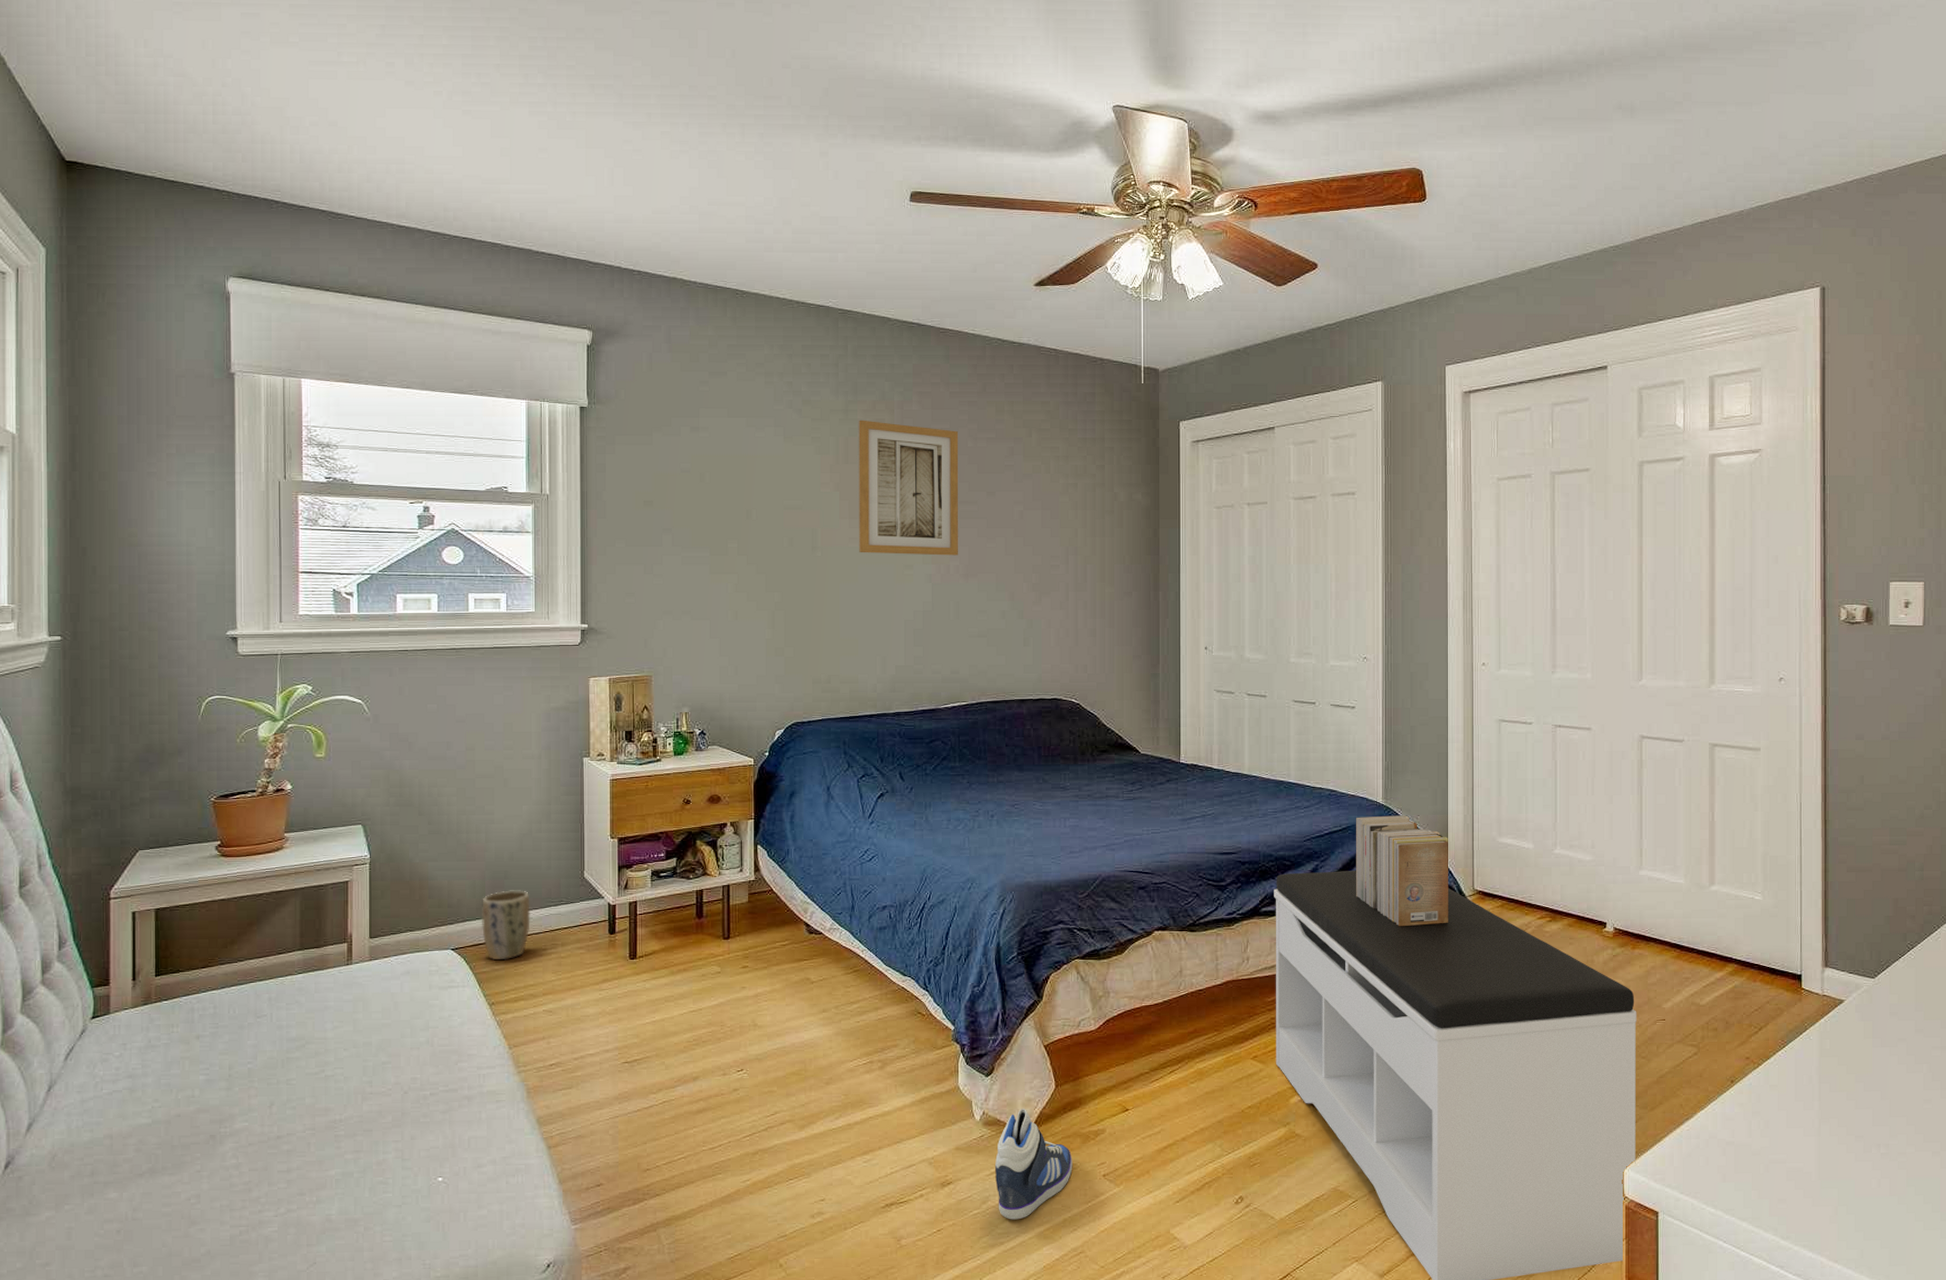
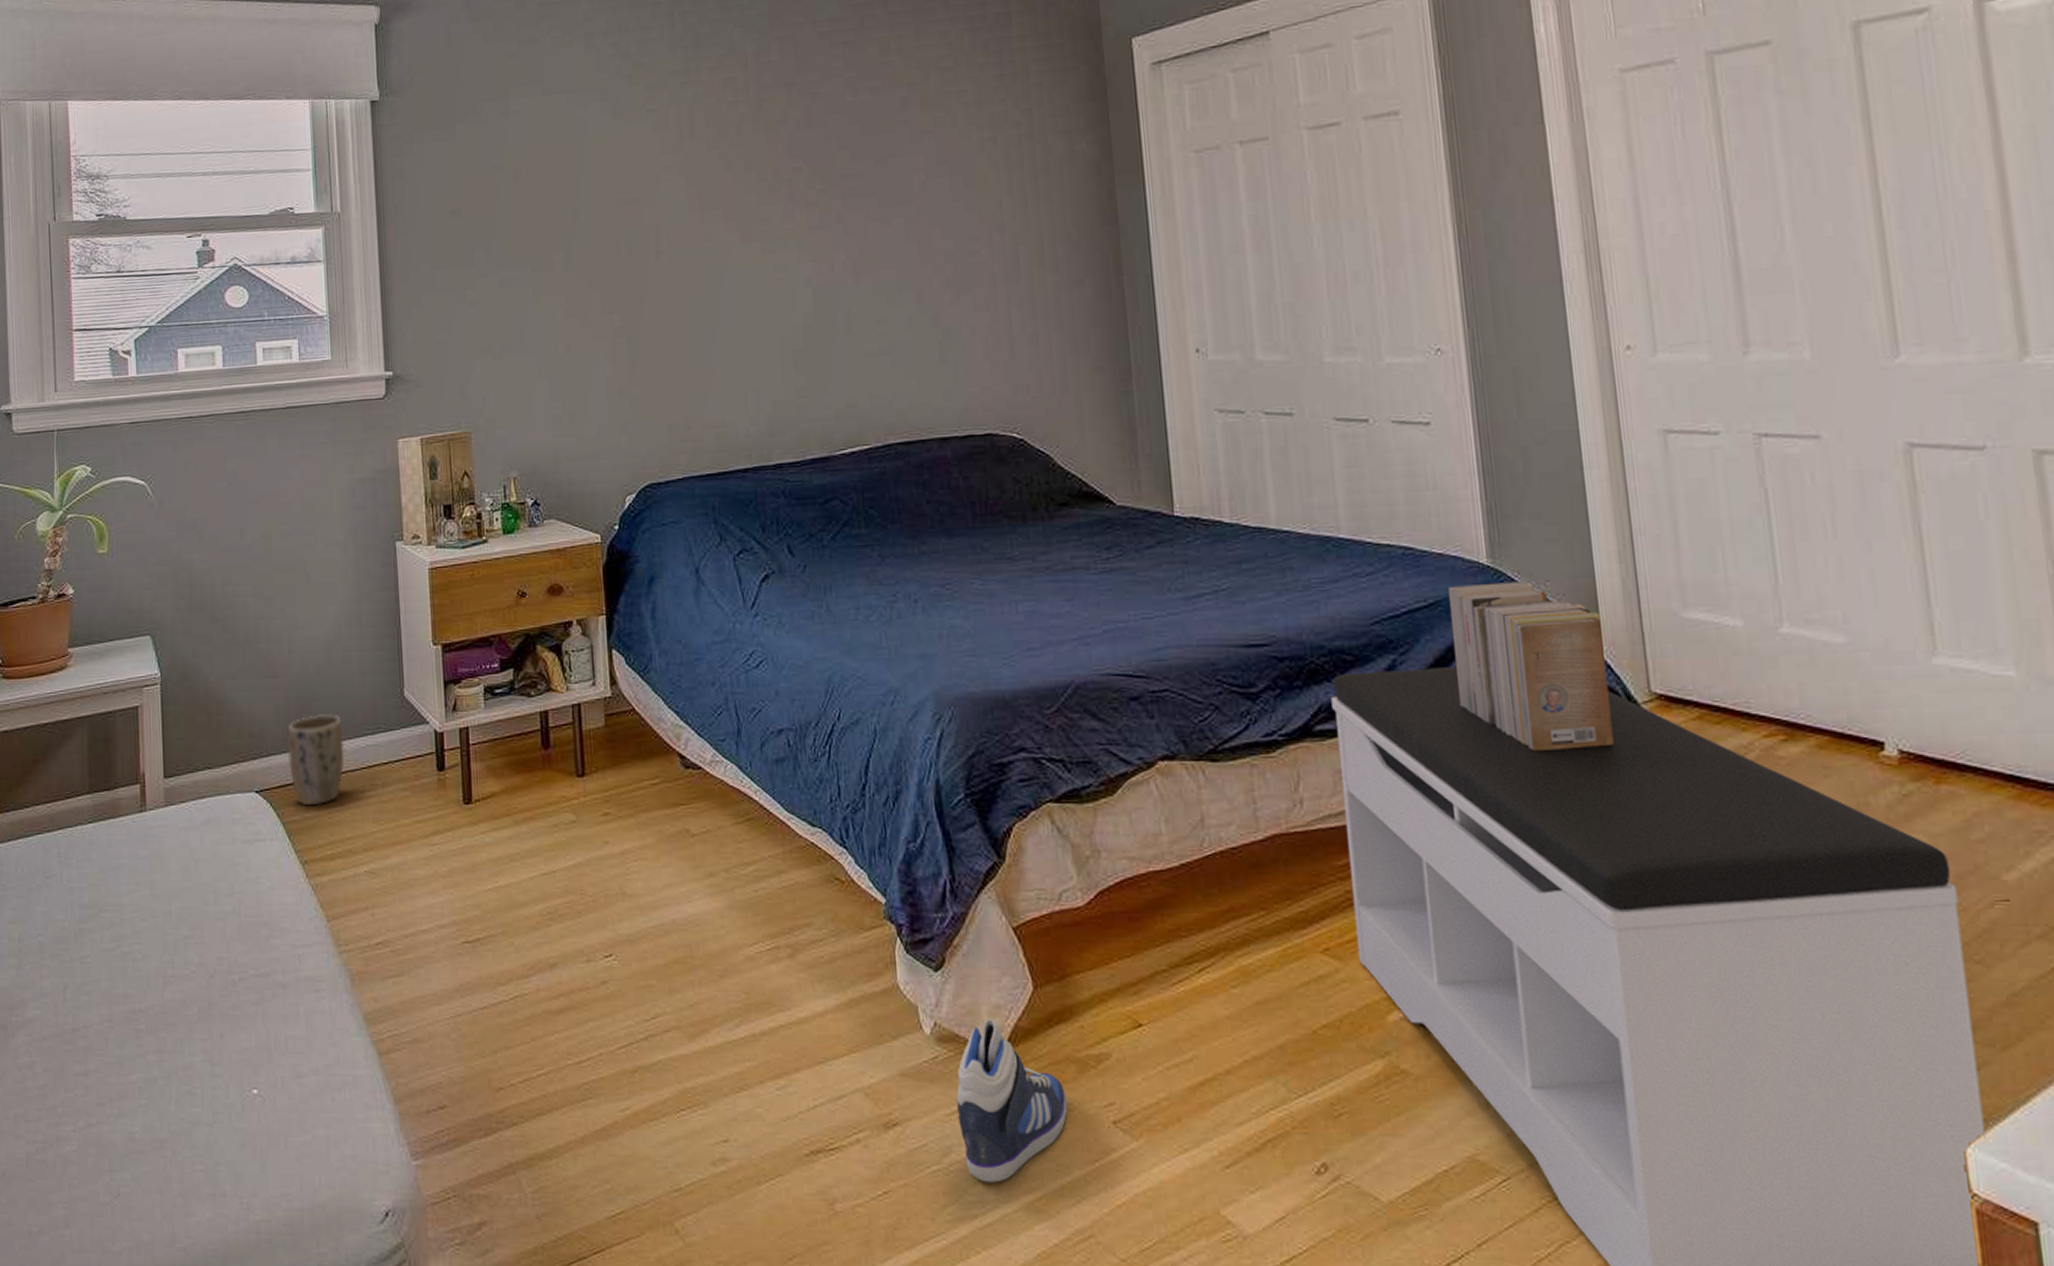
wall art: present [859,420,959,556] -> none [704,80,844,255]

